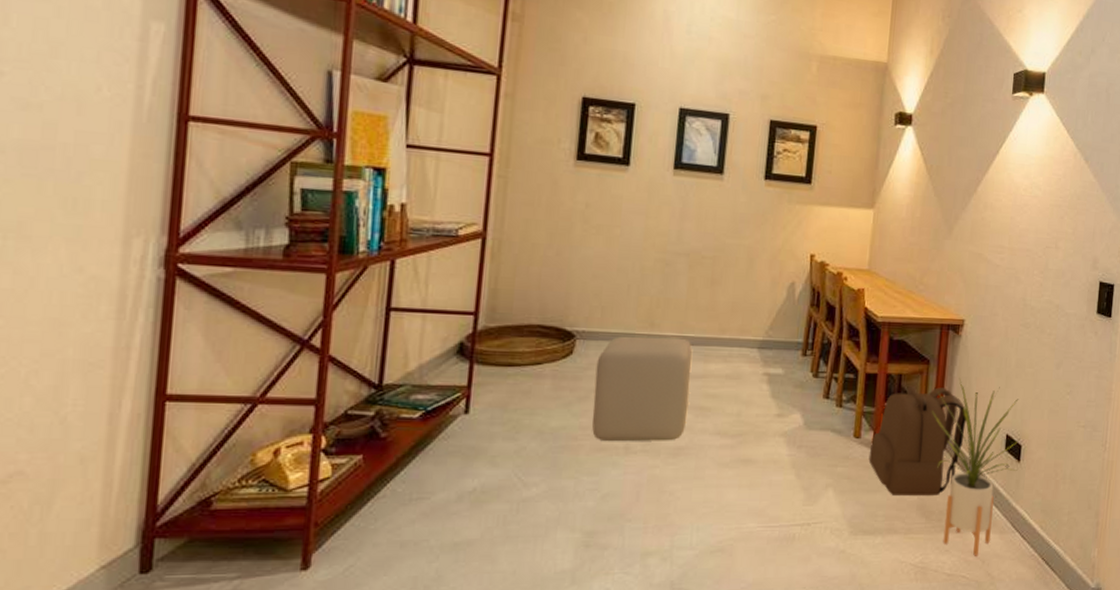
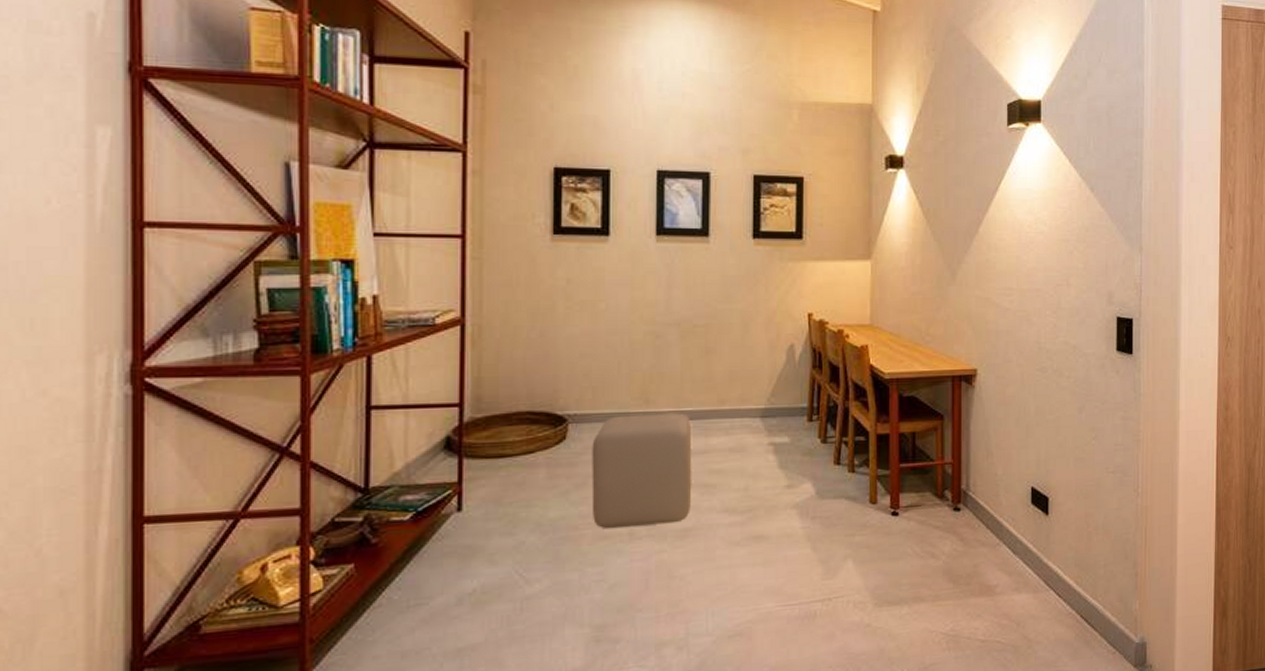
backpack: present [868,385,966,497] -> none [887,443,987,562]
house plant: present [931,378,1020,556] -> none [949,431,1047,619]

